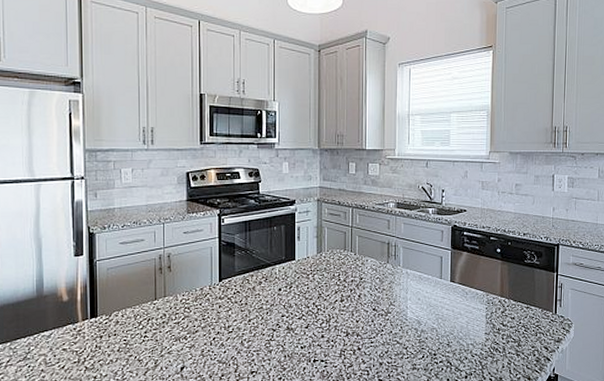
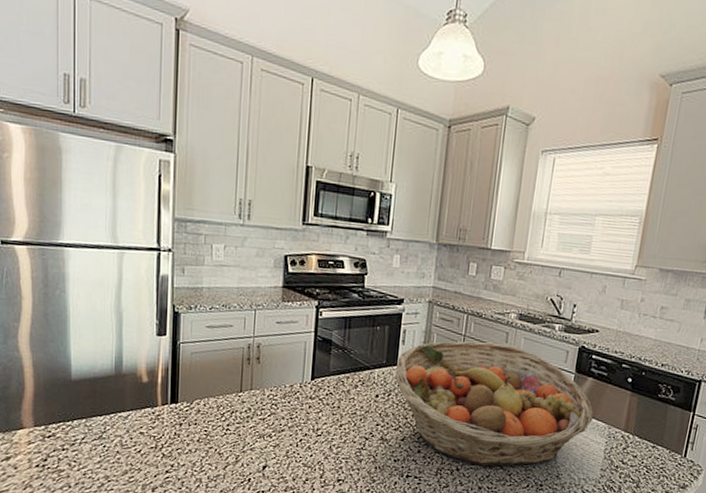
fruit basket: none [294,231,472,343] -> present [395,341,594,467]

